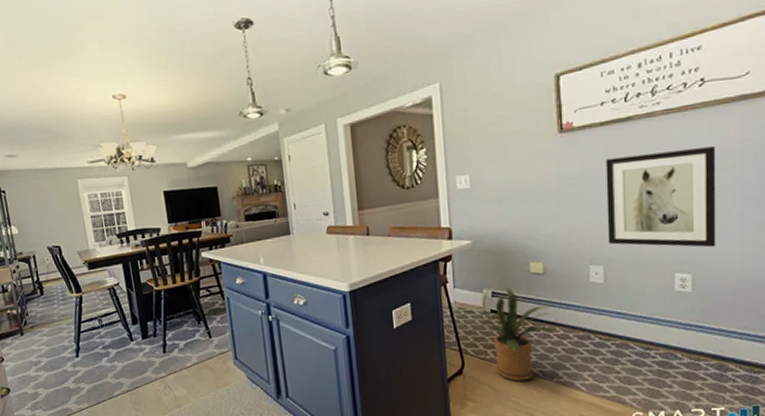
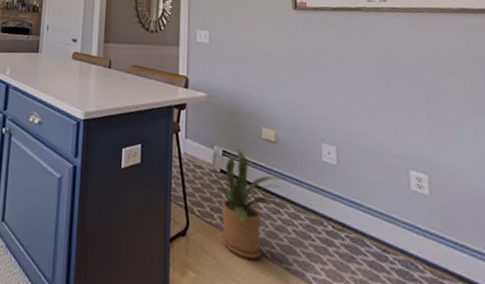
wall art: present [605,146,716,248] -> none [337,41,451,151]

